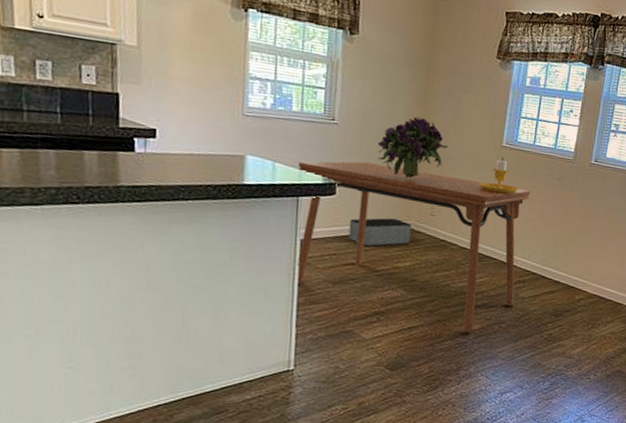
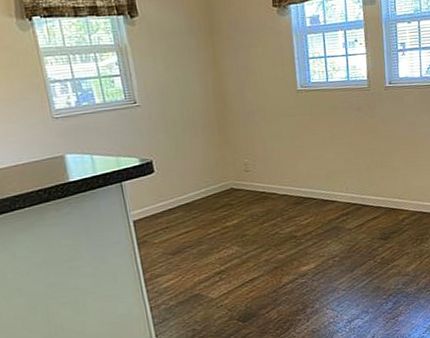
dining table: present [297,161,530,331] -> none [113,127,343,272]
storage bin: present [348,218,411,246] -> none [173,182,232,214]
bouquet: present [377,116,449,180] -> none [181,81,248,143]
candlestick: present [479,157,519,195] -> none [284,101,323,138]

